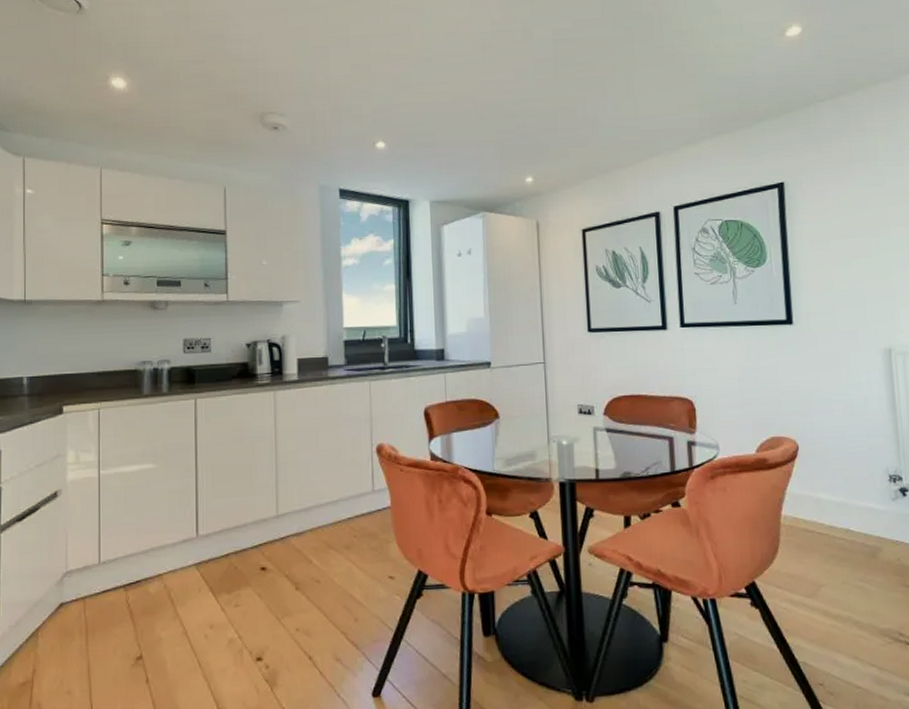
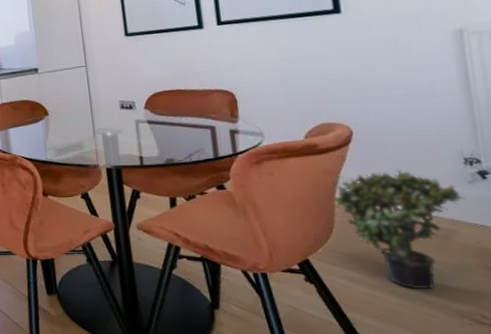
potted plant: none [779,486,890,610] -> present [333,169,466,290]

